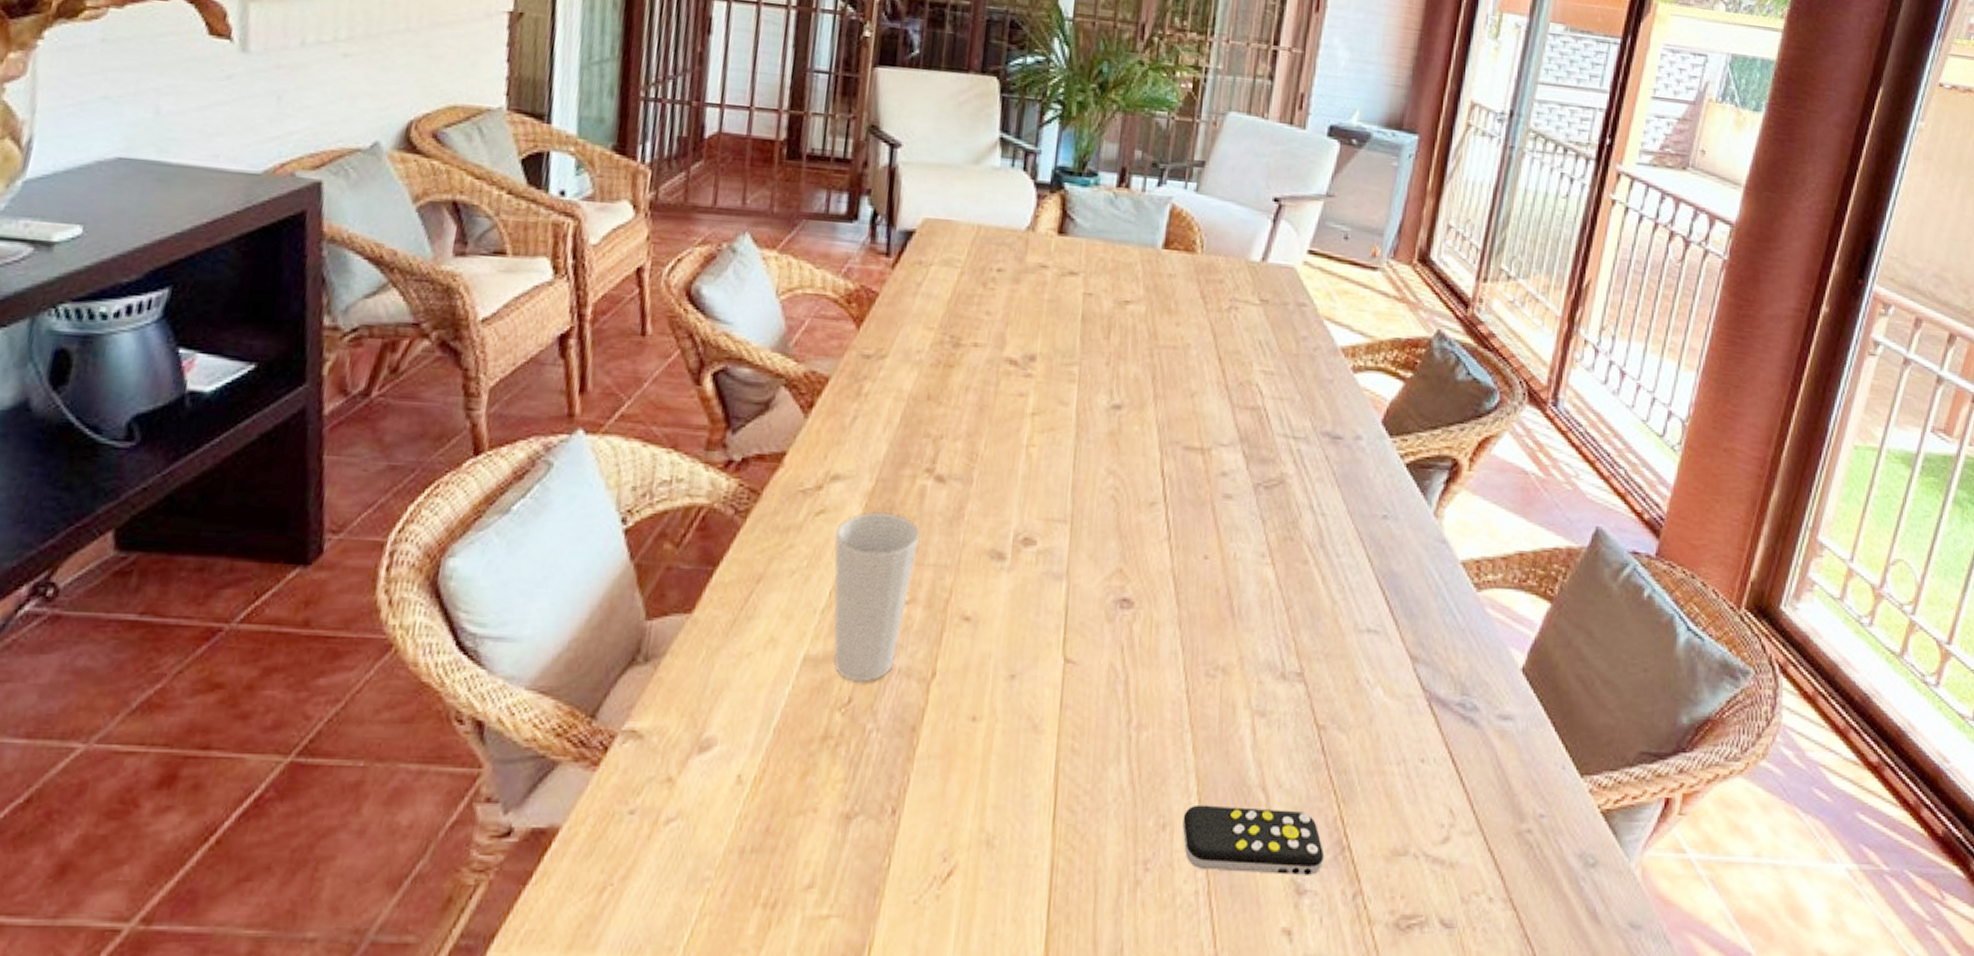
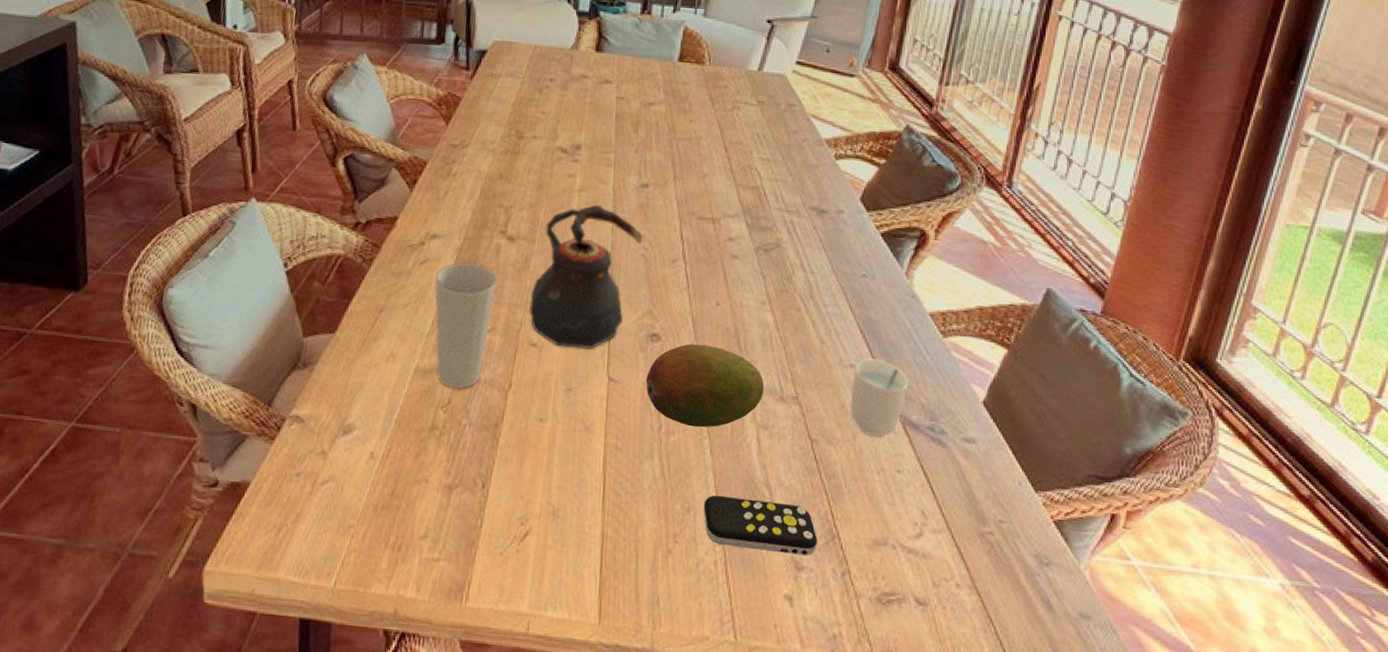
teapot: none [962,432,1113,622] -> present [529,204,643,349]
fruit: none [1113,610,1262,718] -> present [646,343,765,428]
cup: none [1366,621,1437,719] -> present [850,359,910,437]

